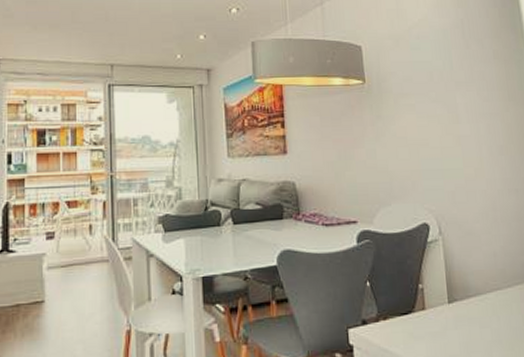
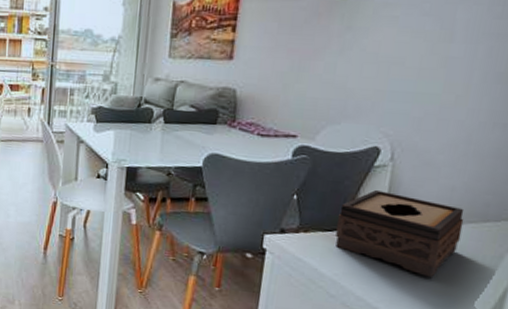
tissue box: none [409,264,514,347] -> present [336,189,465,279]

